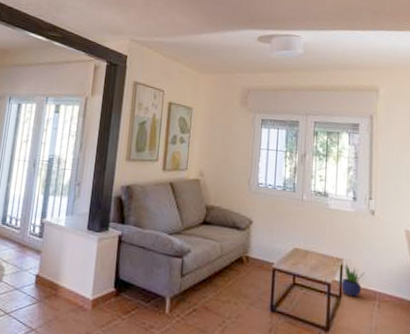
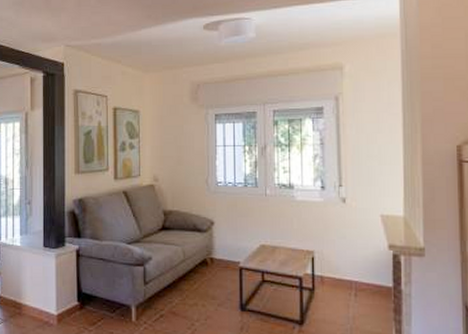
potted plant: present [340,263,365,297] -> none [313,255,338,288]

